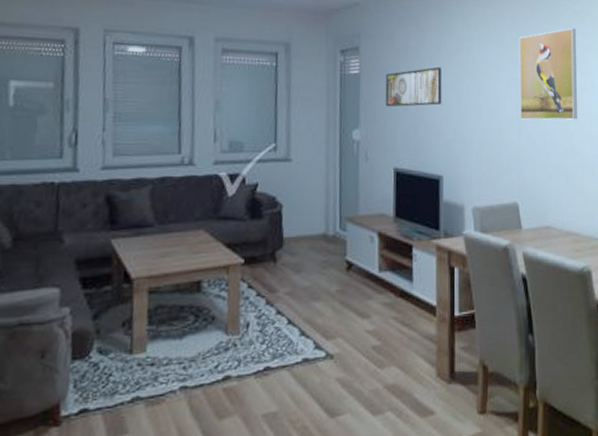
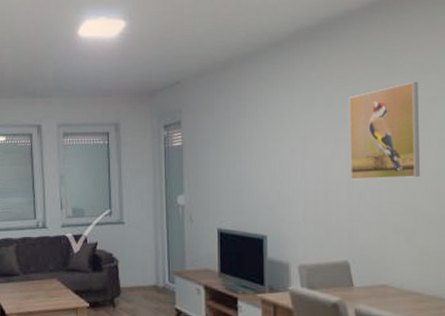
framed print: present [385,66,442,107] -> none [207,133,264,174]

